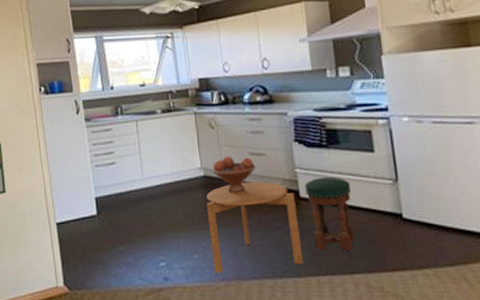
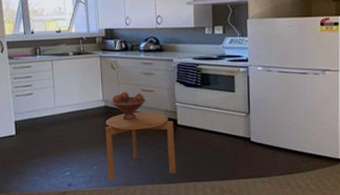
stool: present [304,176,354,252] -> none [182,109,216,165]

